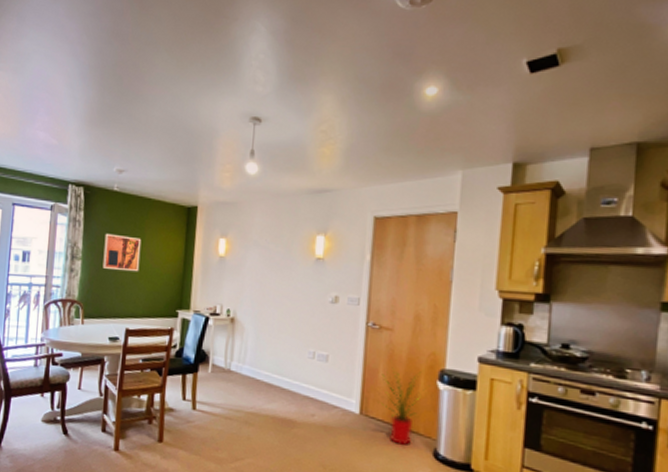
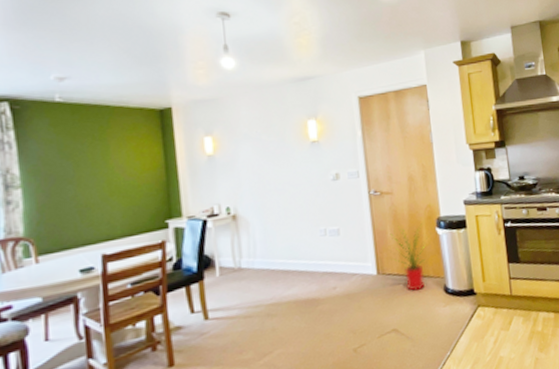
wall art: present [102,233,142,272] -> none [52,150,108,193]

